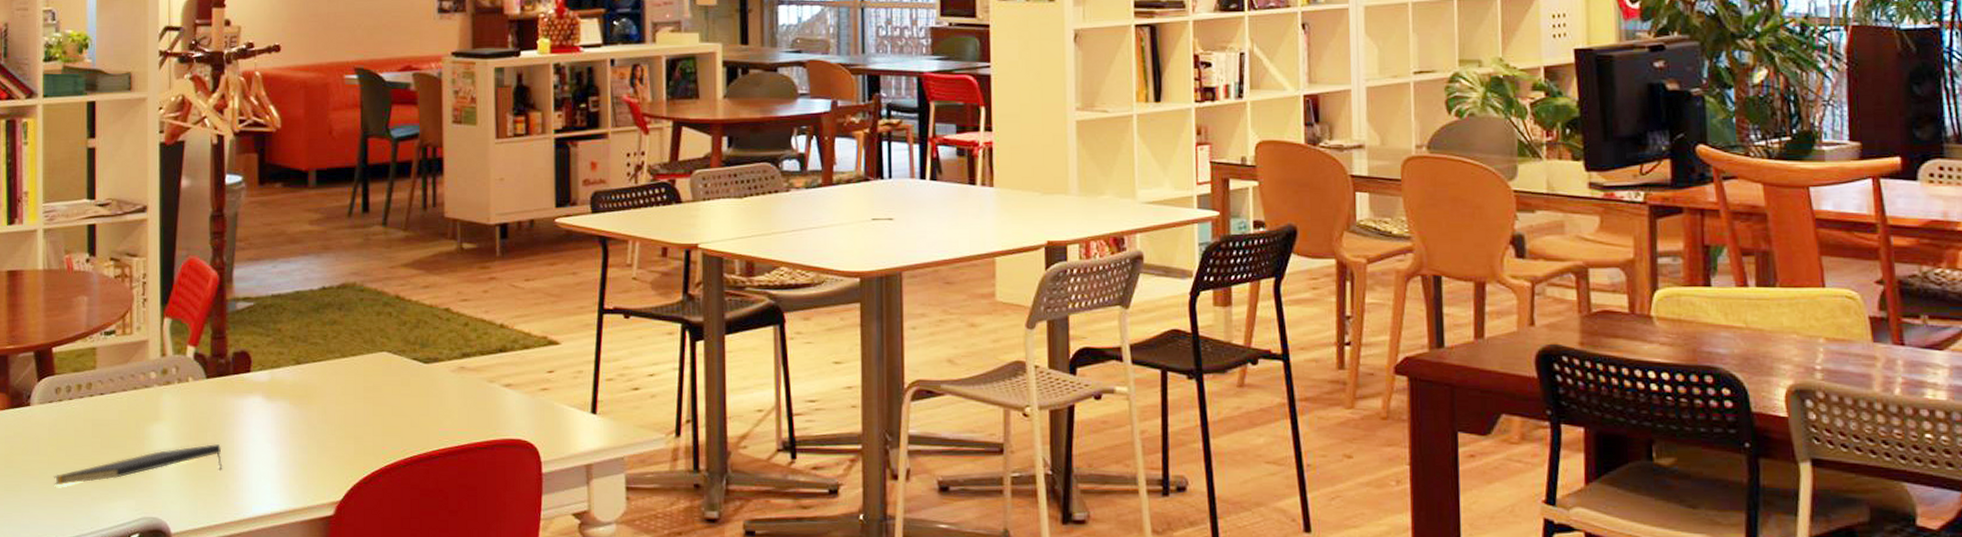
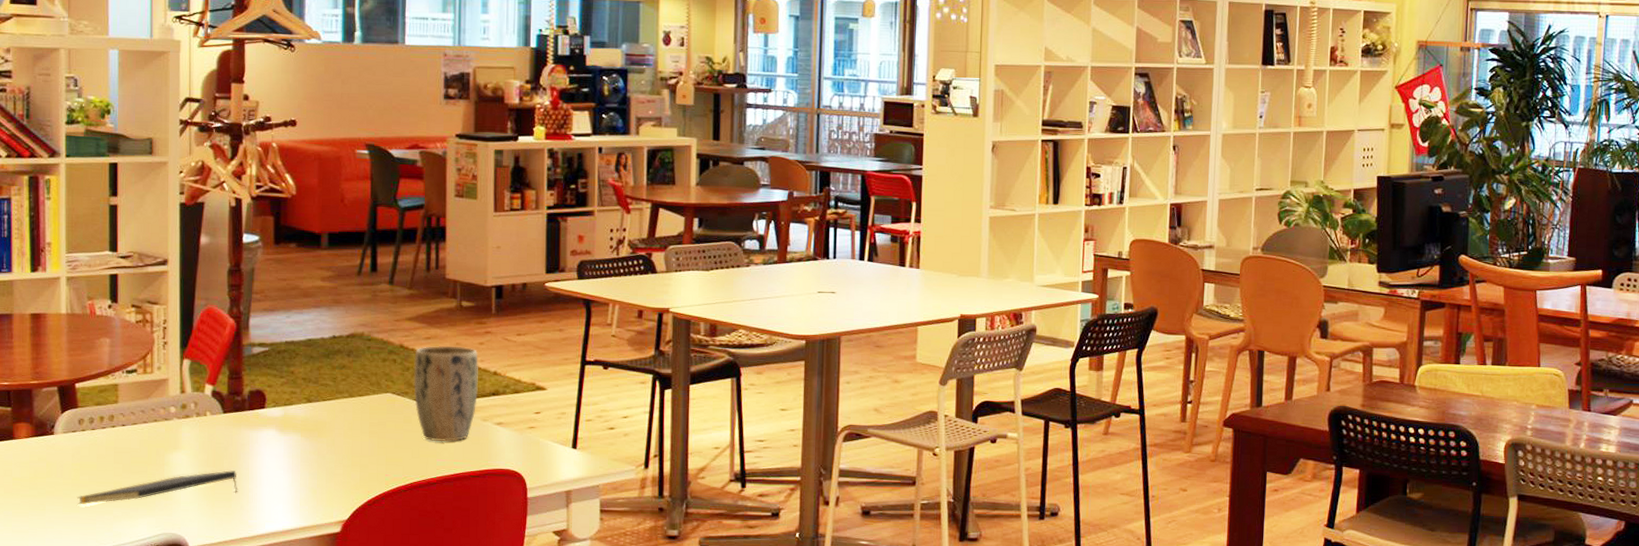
plant pot: none [411,295,483,408] -> present [413,346,478,442]

